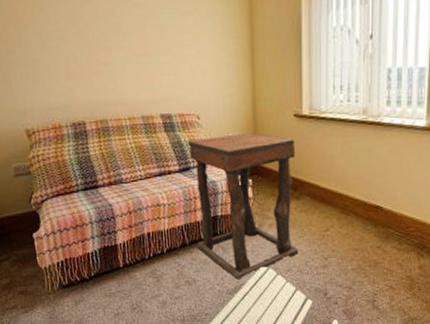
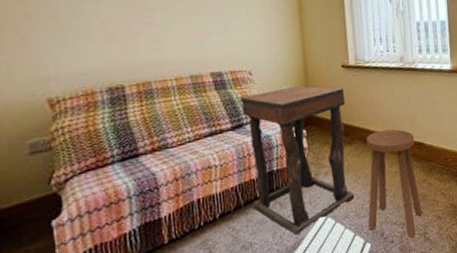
stool: none [311,188,373,303] -> present [367,129,423,238]

